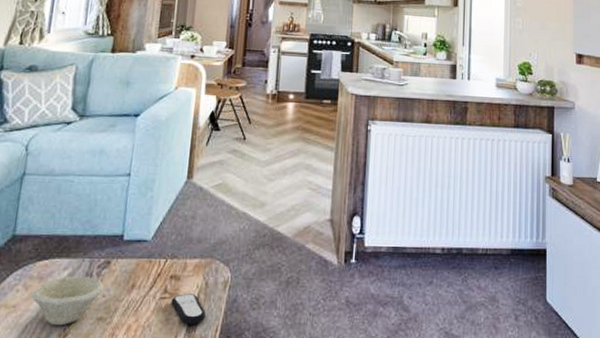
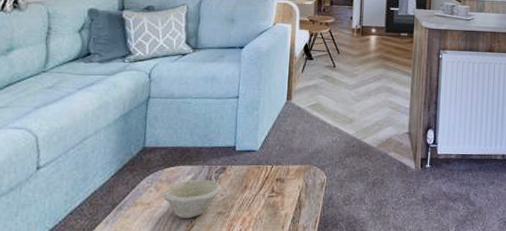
remote control: present [171,294,206,325] -> none [278,193,307,218]

